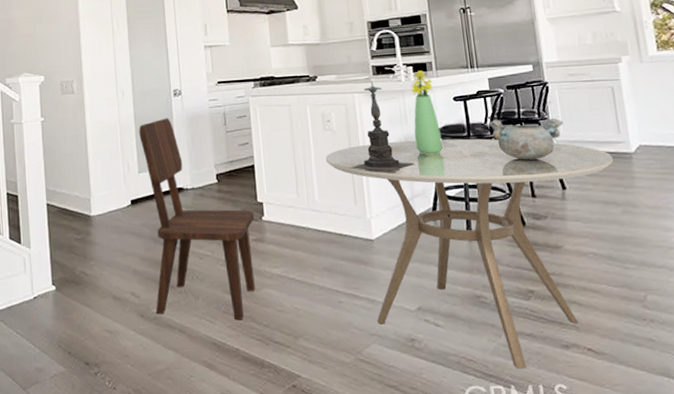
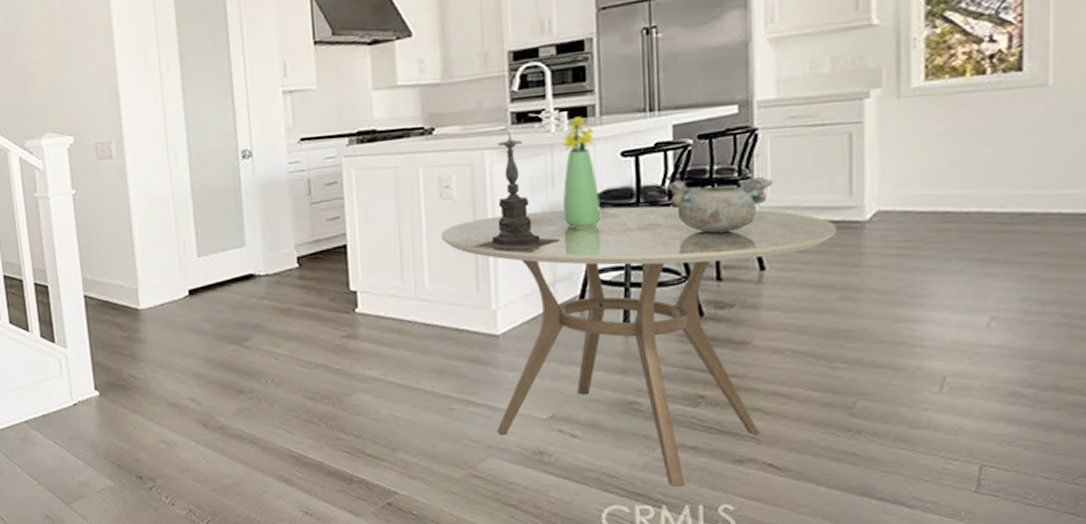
dining chair: present [139,118,255,321] -> none [197,187,346,430]

